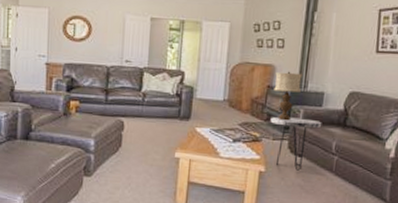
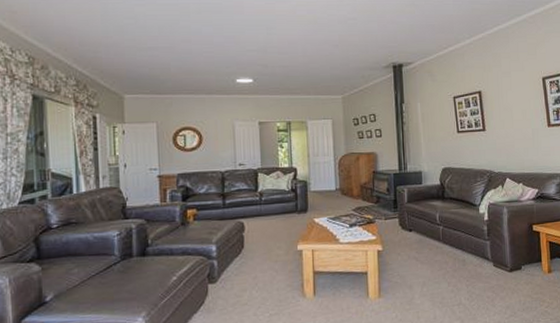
side table: present [270,116,322,171] -> none [380,196,425,245]
table lamp: present [273,71,302,121] -> none [378,156,402,201]

